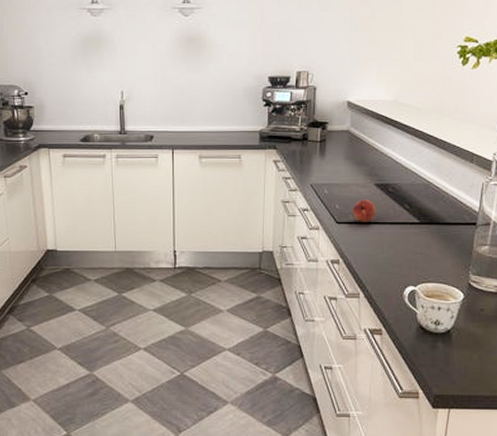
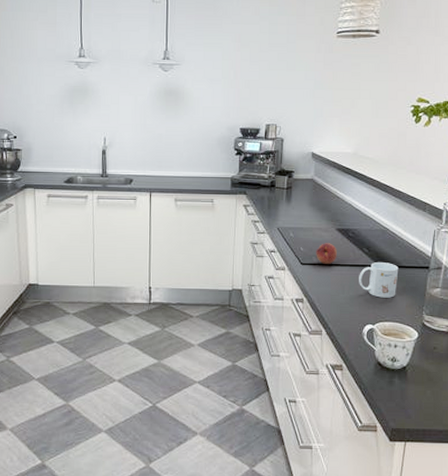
mug: none [399,219,443,257] -> present [359,262,399,298]

